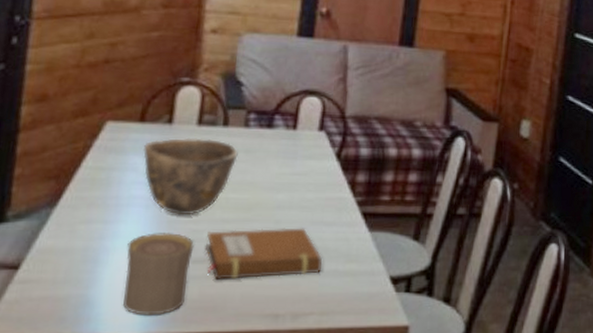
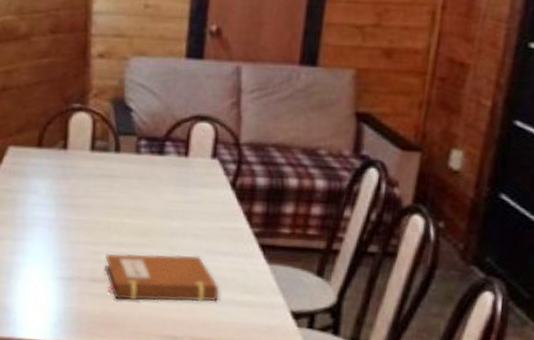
cup: present [122,233,194,316] -> none [35,251,94,326]
bowl: present [142,137,238,216] -> none [42,163,131,238]

